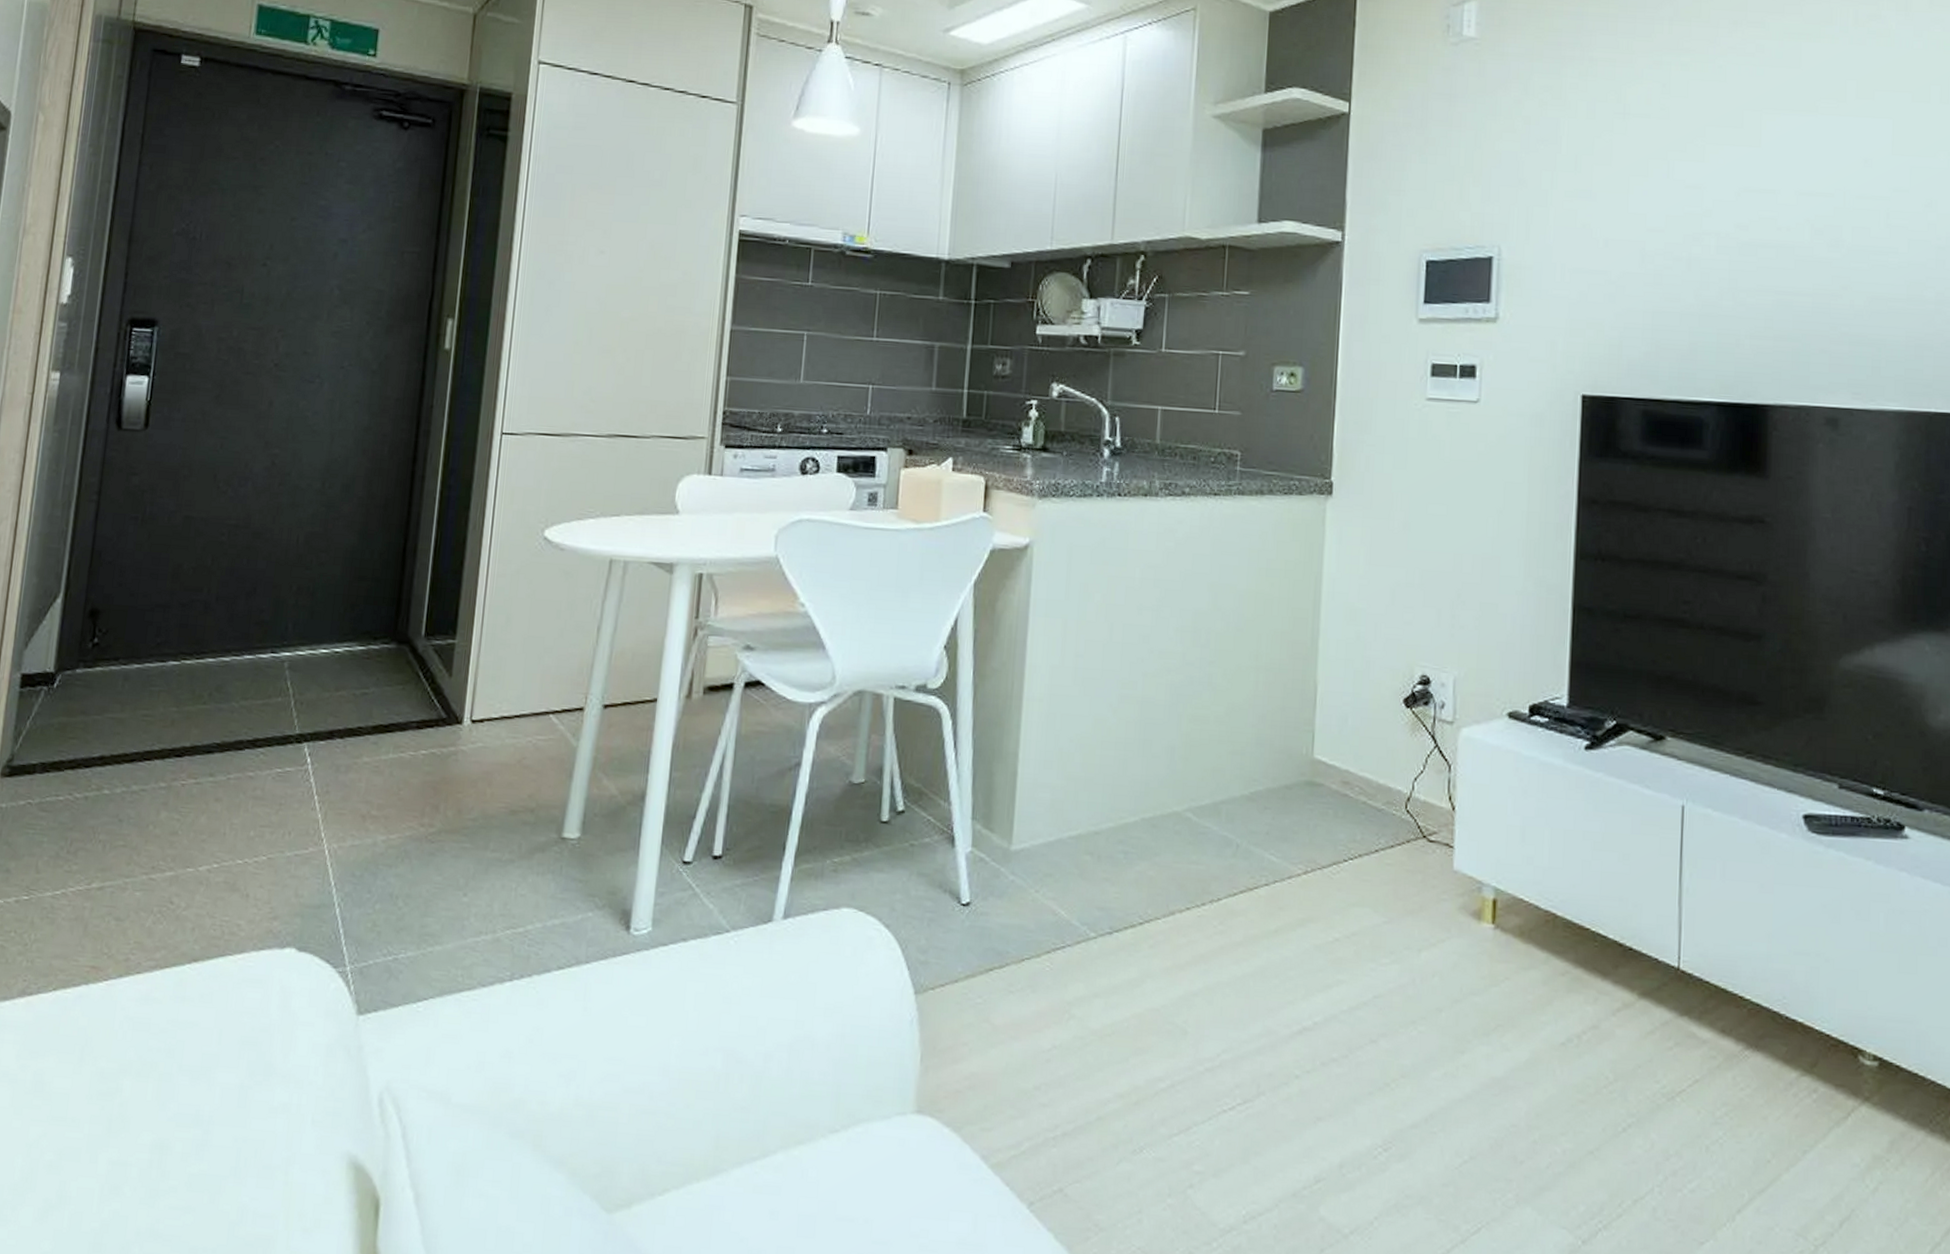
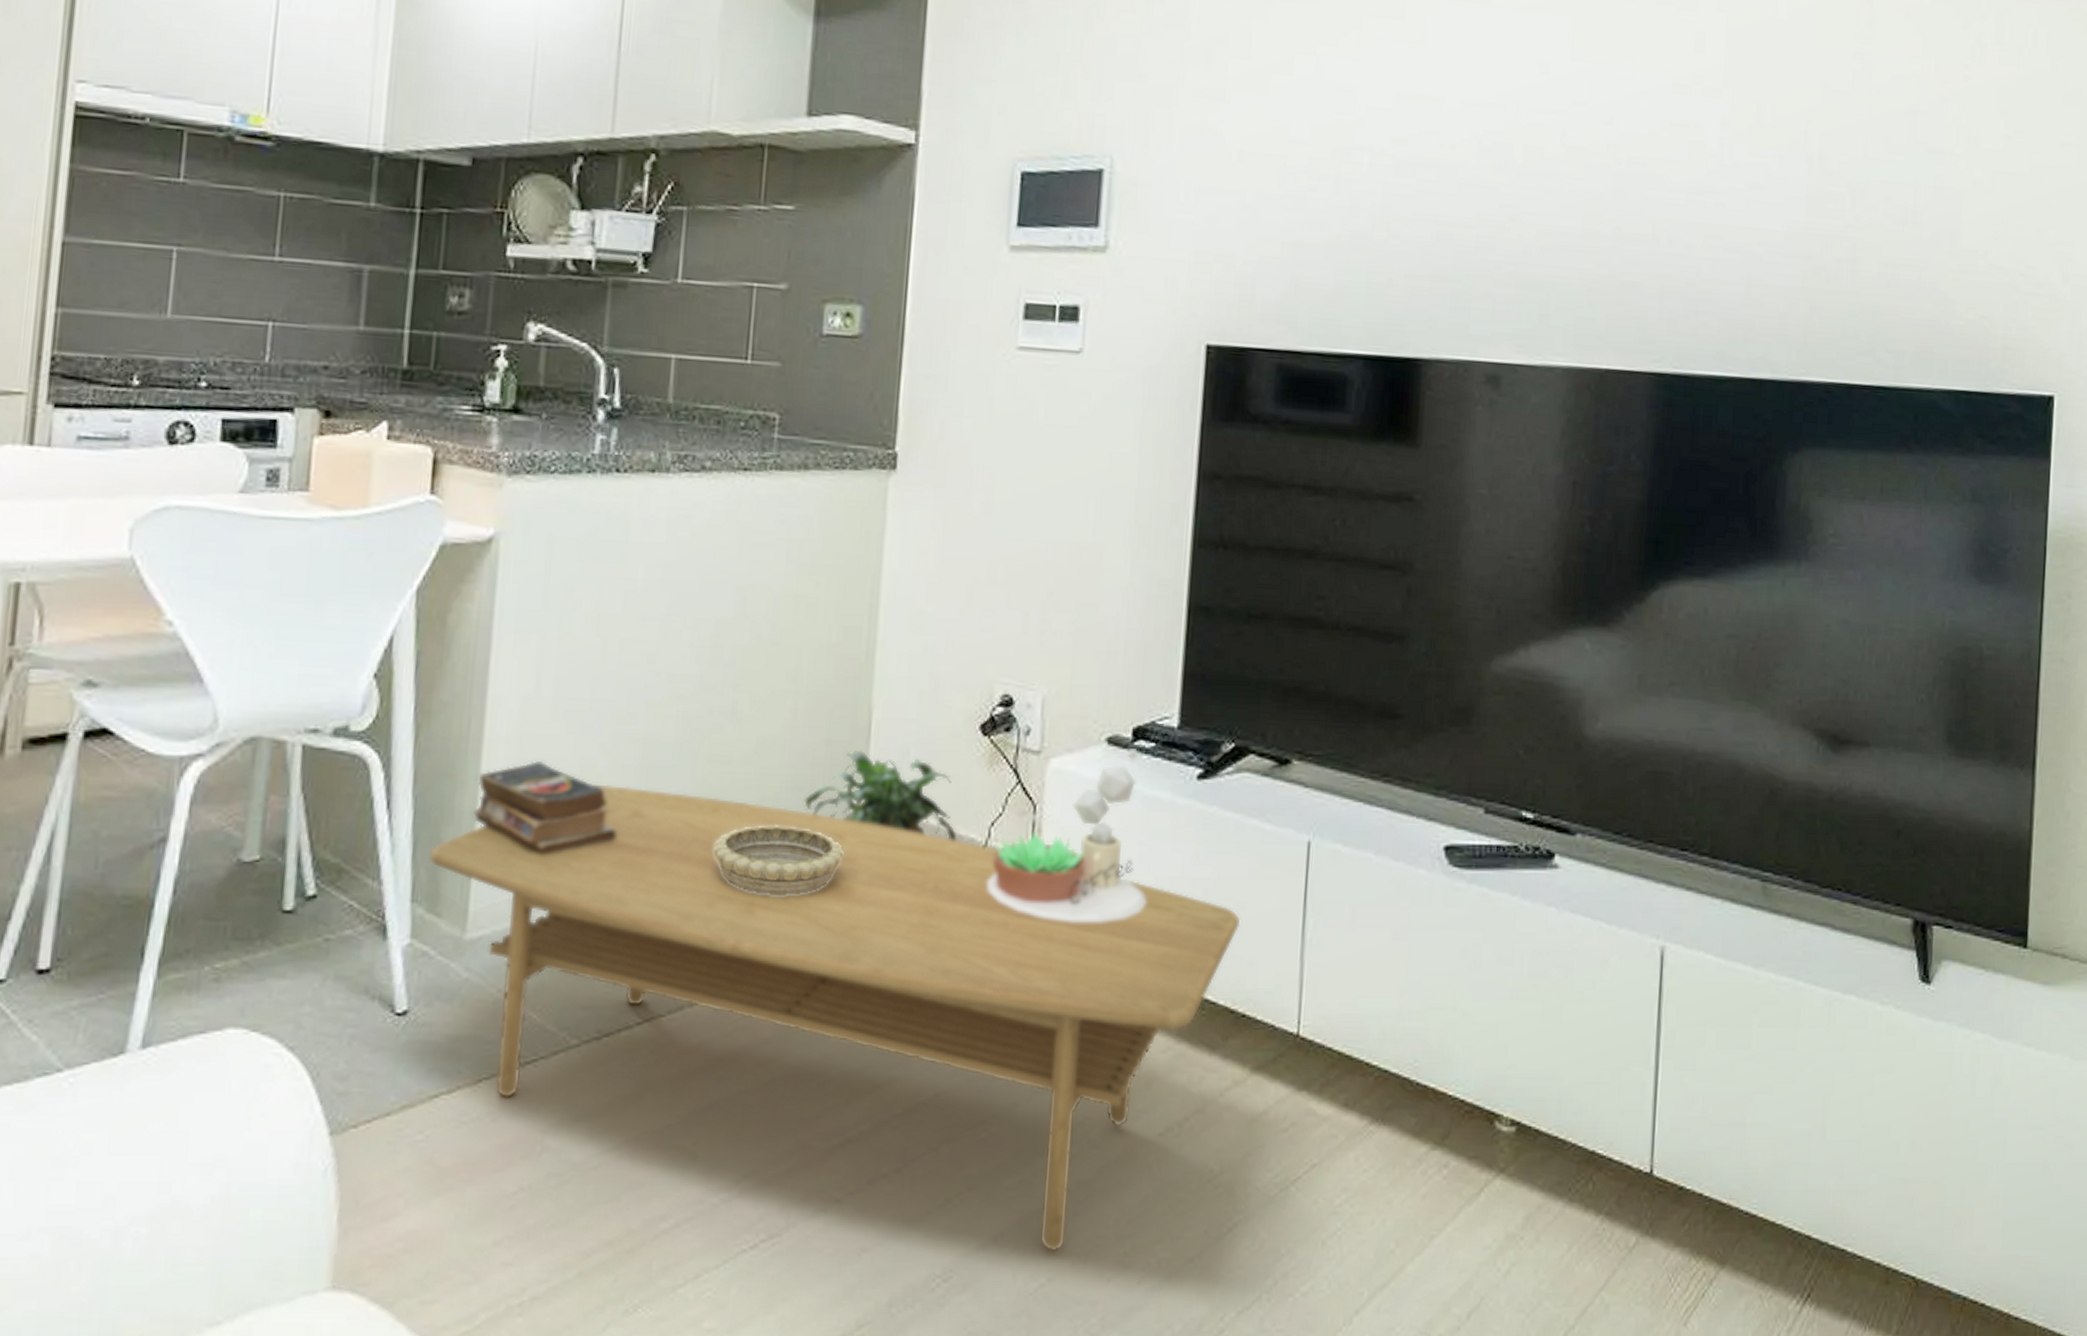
coffee table: none [984,734,1626,1135] -> present [428,783,1241,1252]
books: none [1015,715,1123,788] -> present [472,760,618,855]
decorative bowl: none [1195,773,1297,829] -> present [712,825,844,896]
potted plant: none [1265,715,1388,792] -> present [804,749,959,842]
succulent plant: none [1411,722,1545,865] -> present [986,749,1147,923]

